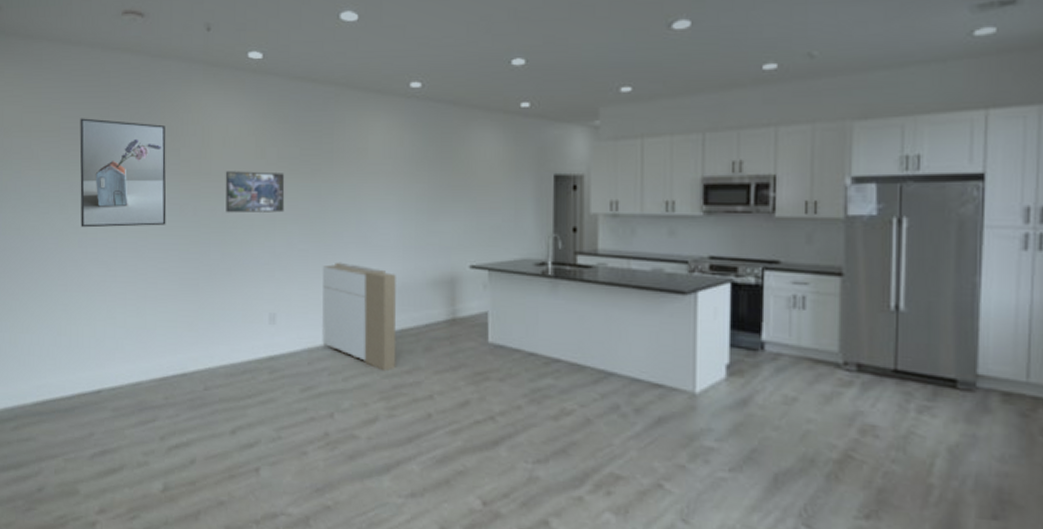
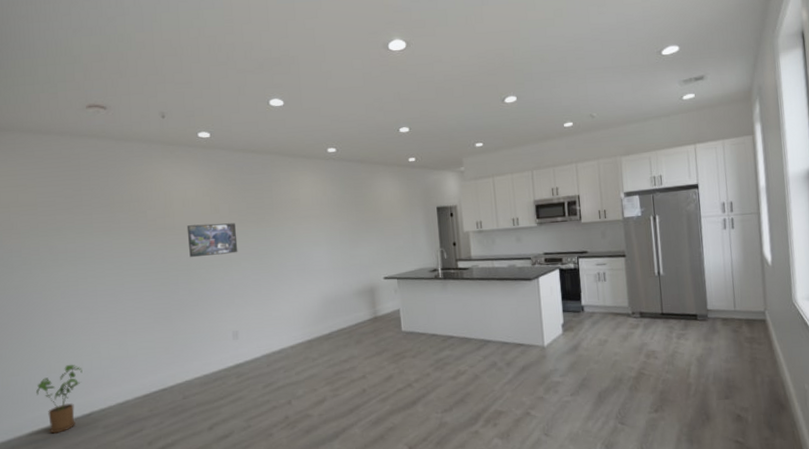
house plant: none [43,327,95,408] -> present [35,364,83,434]
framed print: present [79,118,167,228] -> none [55,192,139,282]
storage cabinet: present [322,262,397,372] -> none [272,285,336,363]

